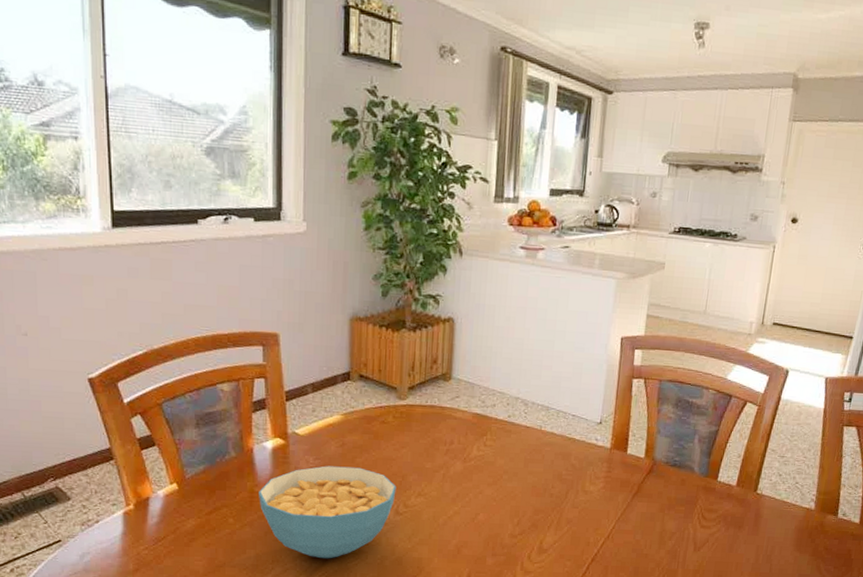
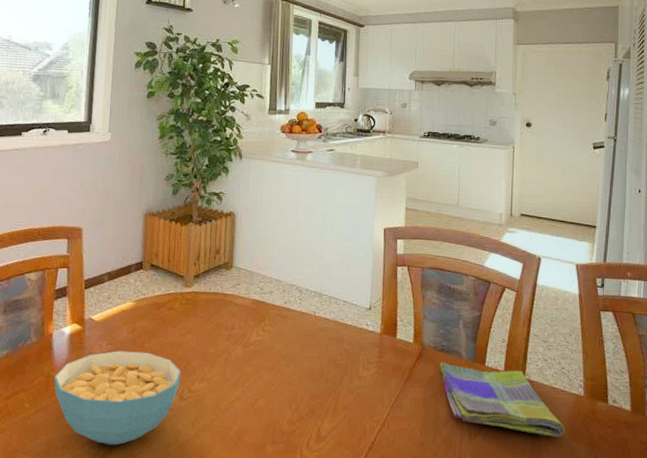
dish towel: none [670,477,791,549] -> present [440,362,565,437]

